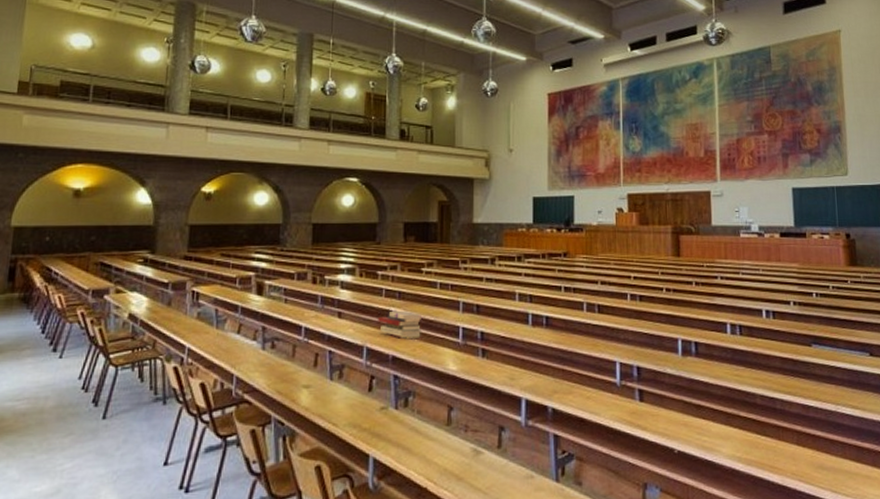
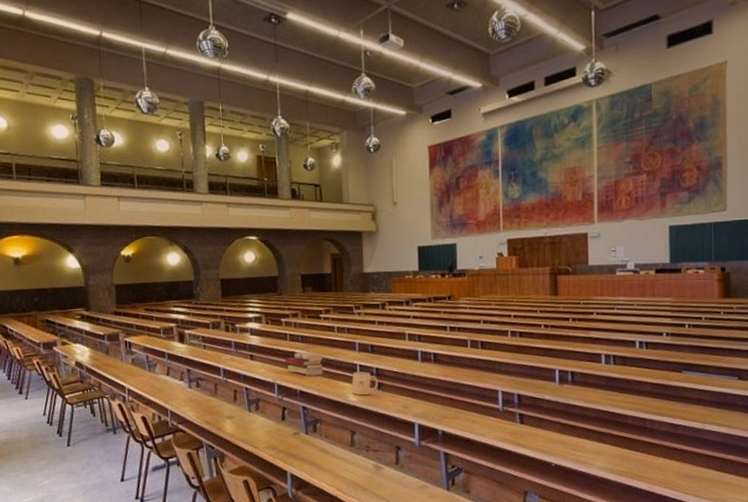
mug: none [452,335,483,364] -> present [352,371,378,396]

